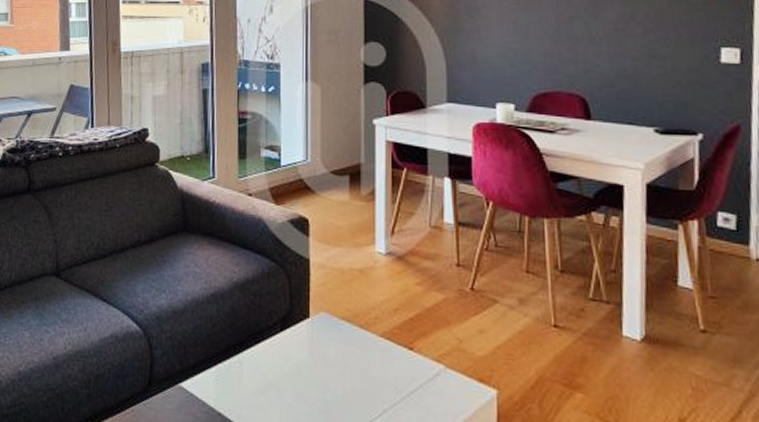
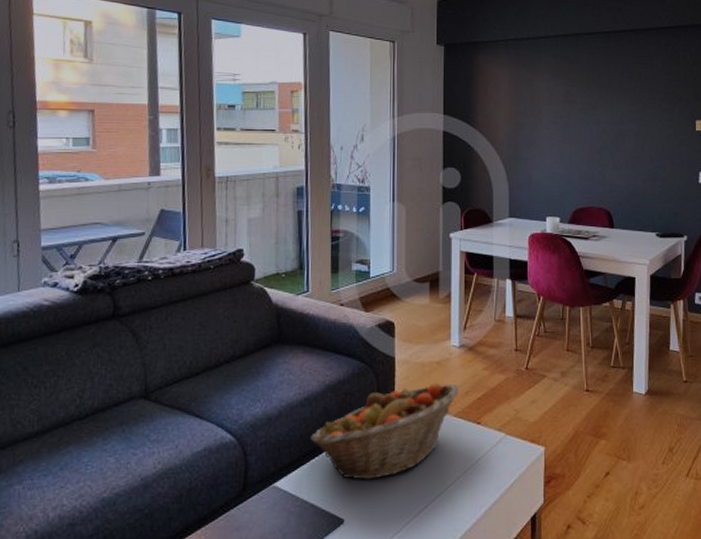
fruit basket: none [218,293,387,396] -> present [311,382,459,480]

